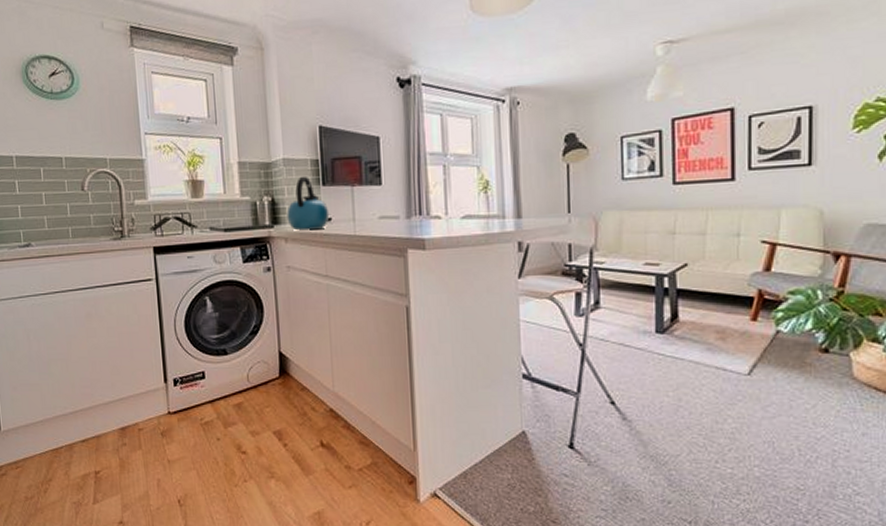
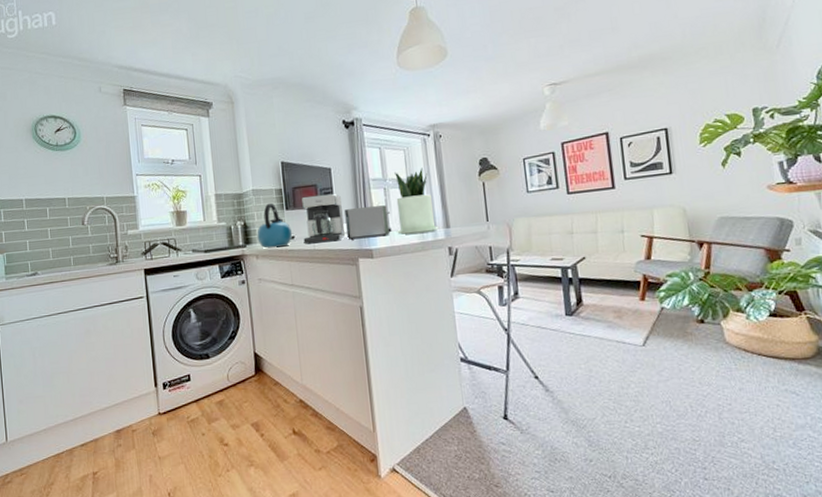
coffee maker: none [342,168,394,229] -> present [302,193,346,245]
toaster: none [394,186,450,226] -> present [345,205,392,240]
planter: none [456,142,508,223] -> present [394,167,439,235]

